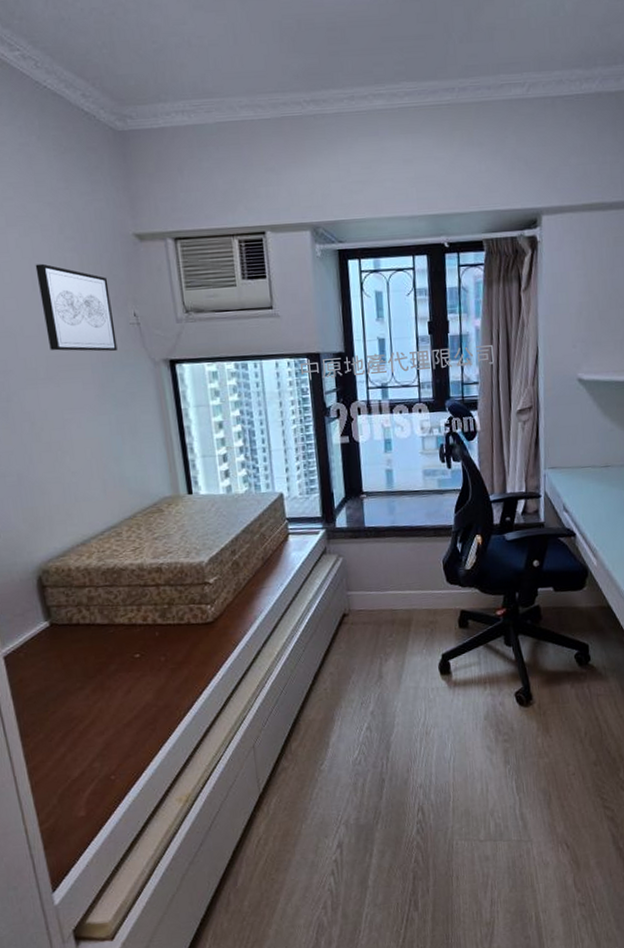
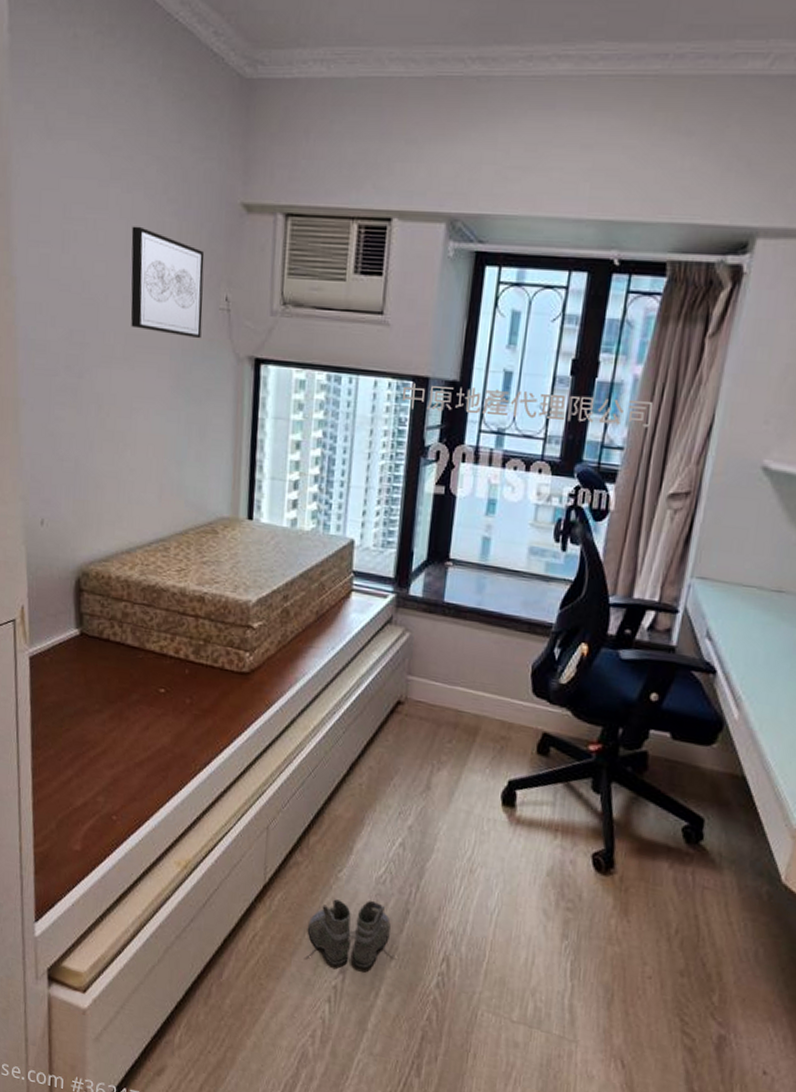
boots: none [303,780,380,846] -> present [303,899,395,969]

